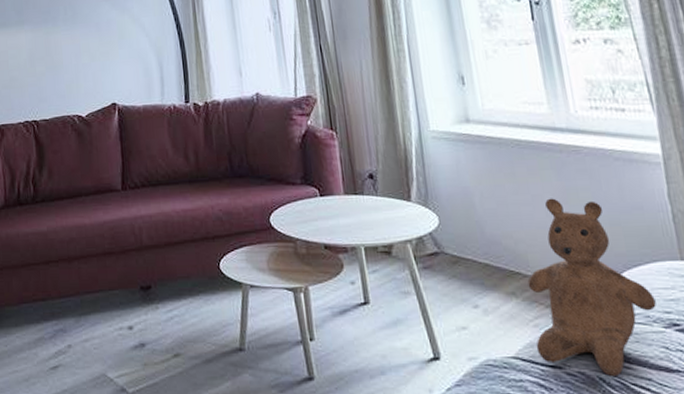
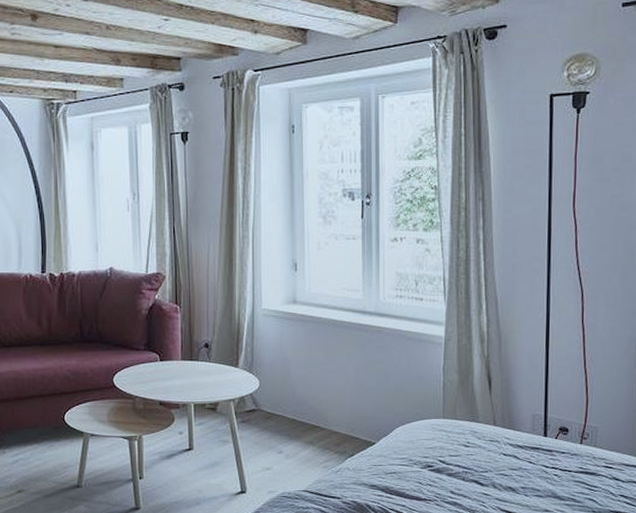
teddy bear: present [527,198,656,376] -> none [323,368,418,504]

